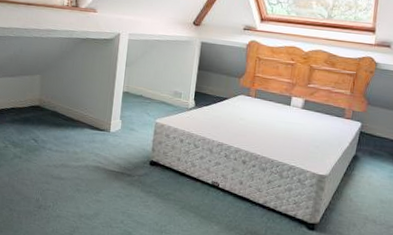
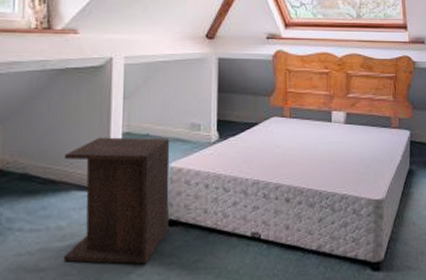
nightstand: none [76,92,157,188] -> present [63,137,170,264]

